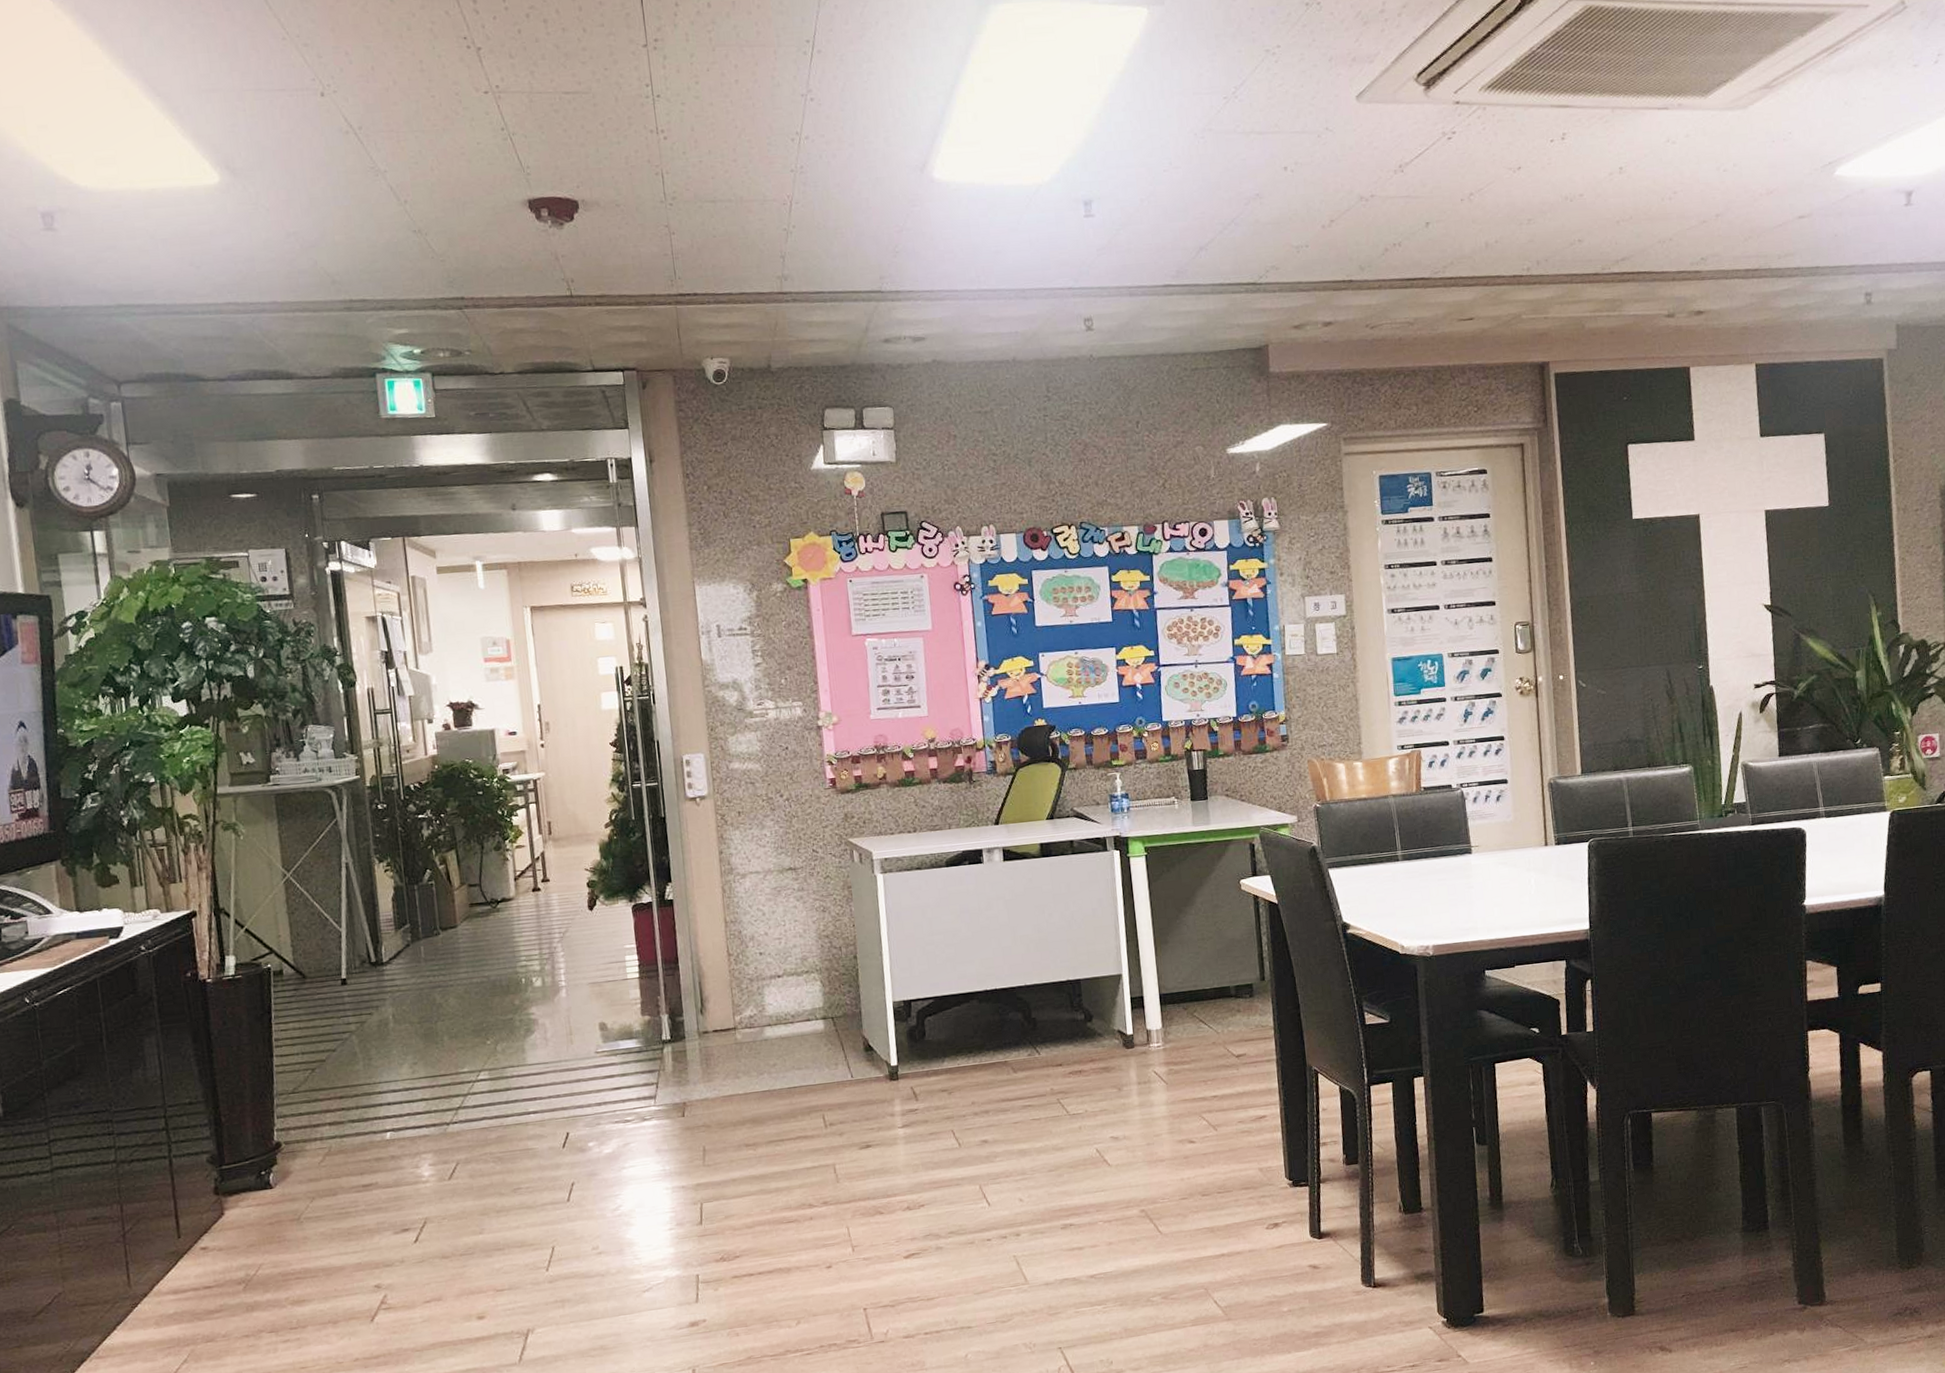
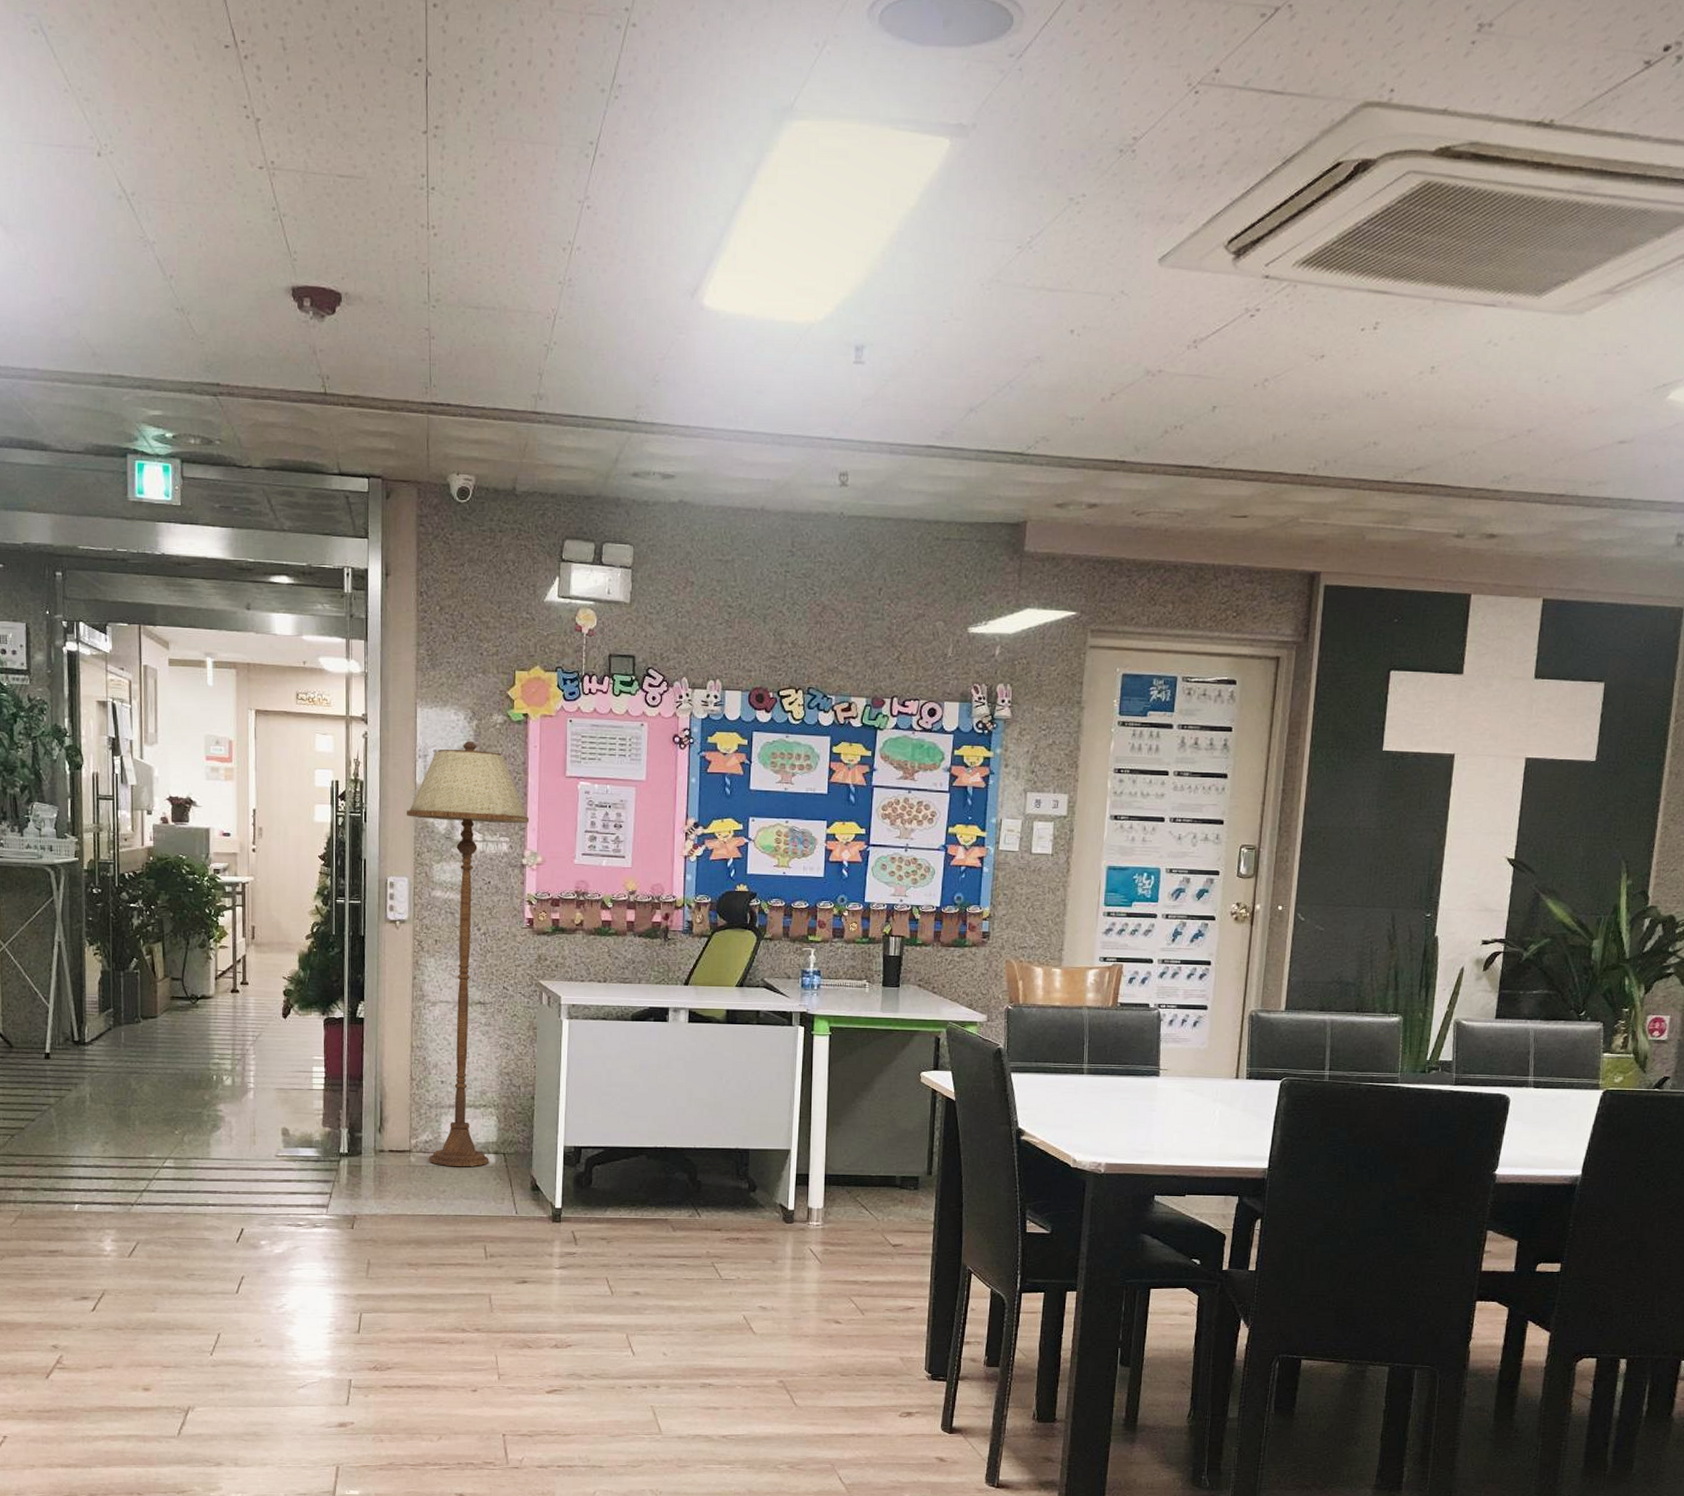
floor lamp: none [694,612,820,1039] -> present [406,742,529,1167]

